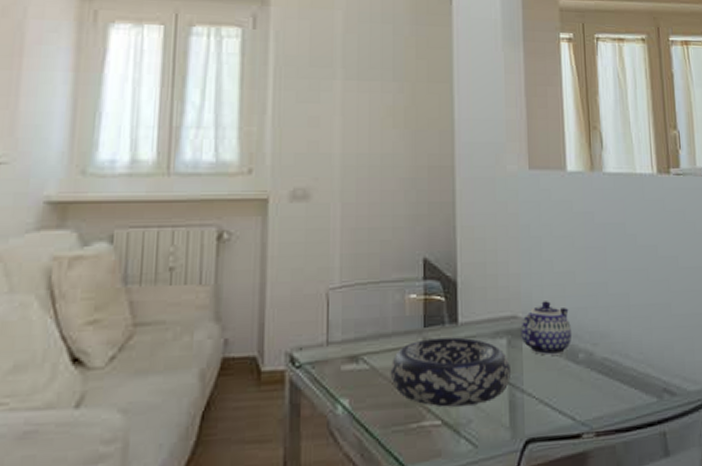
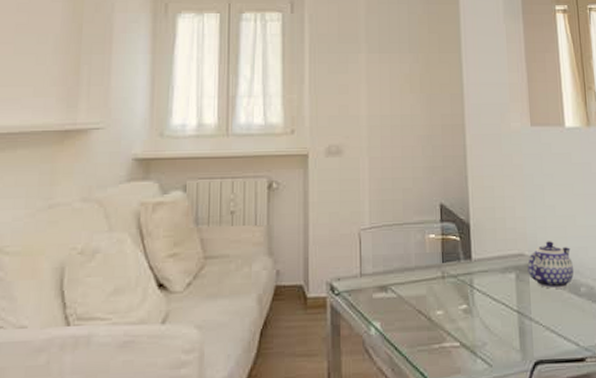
decorative bowl: present [390,337,511,407] -> none [414,271,520,331]

